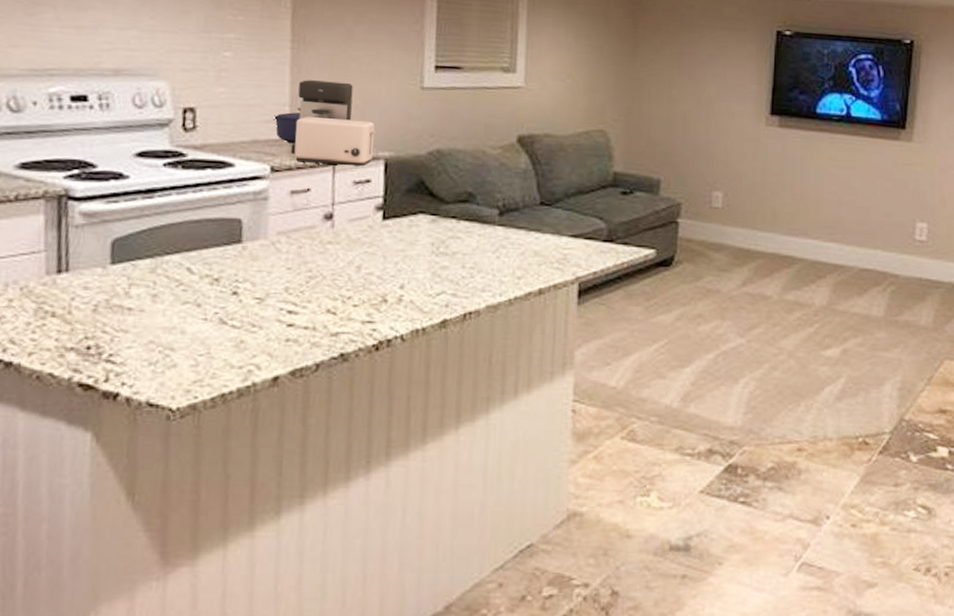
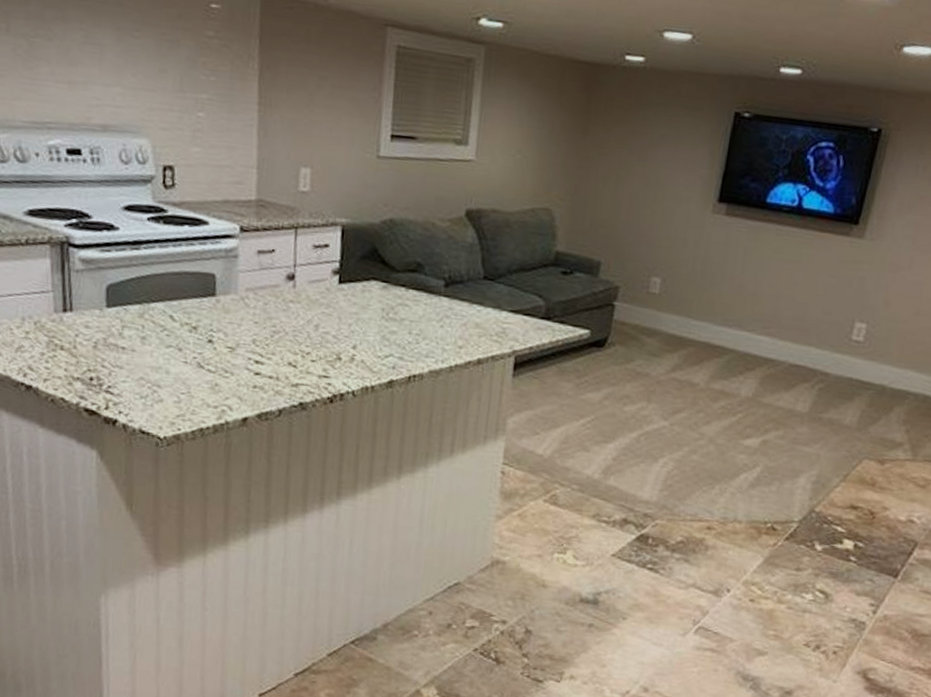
cooking pot: present [272,107,301,144] -> none [241,170,267,206]
coffee maker: present [290,80,353,154] -> none [257,143,315,216]
toaster: present [294,116,377,167] -> none [260,179,335,232]

